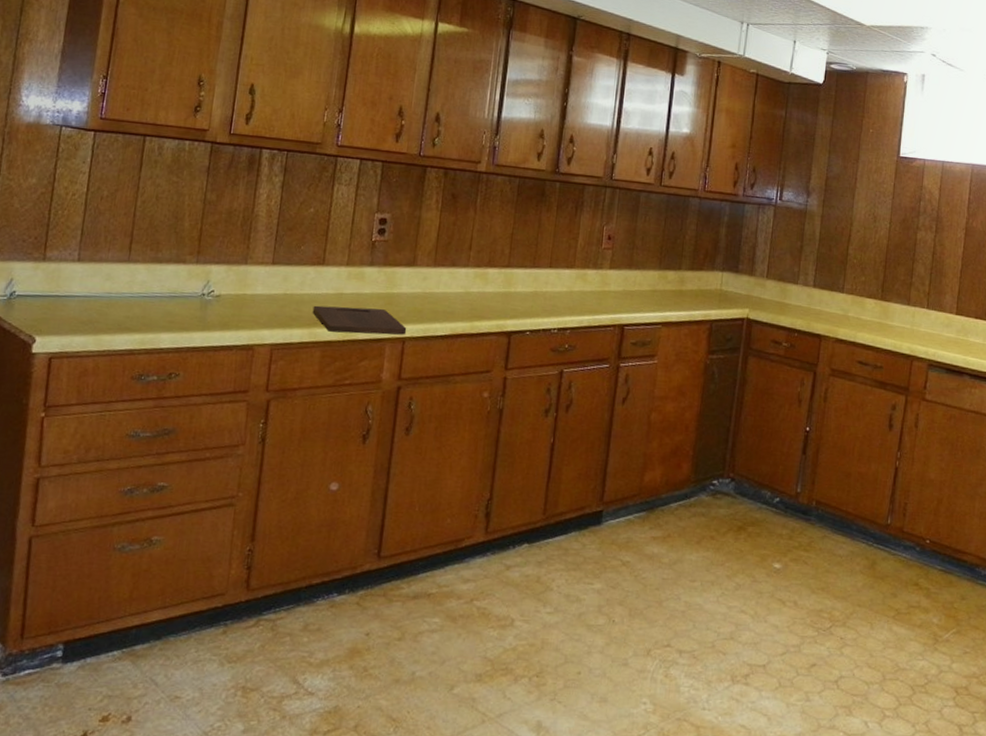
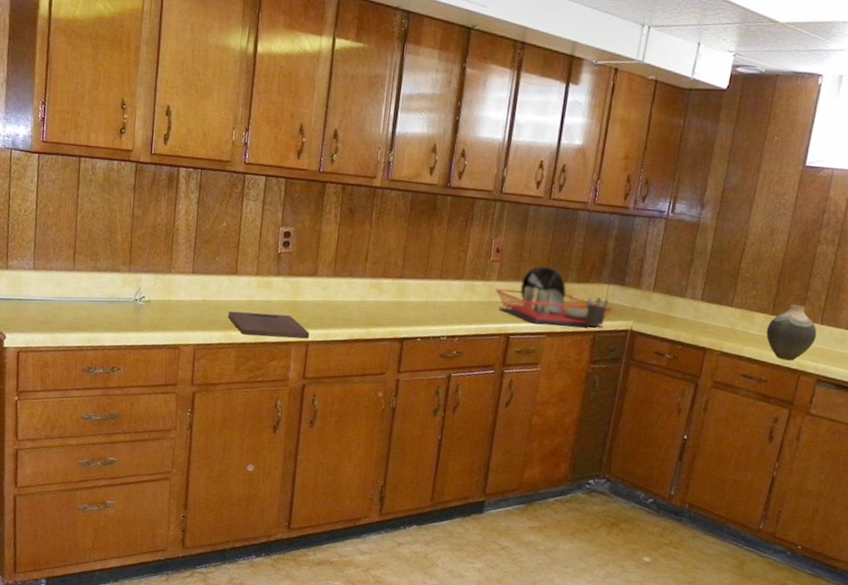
dish rack: none [608,253,728,318] -> present [495,266,612,330]
vase: none [877,289,924,346] -> present [766,304,817,361]

